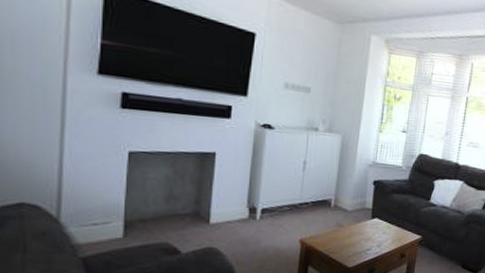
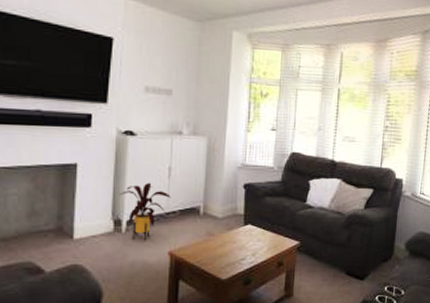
house plant: none [255,174,305,229] -> present [119,182,171,241]

